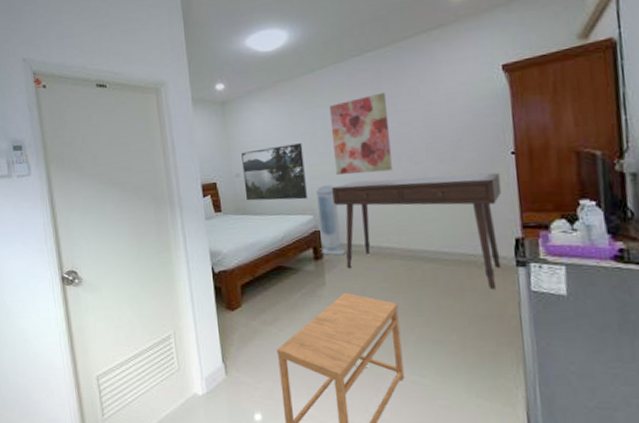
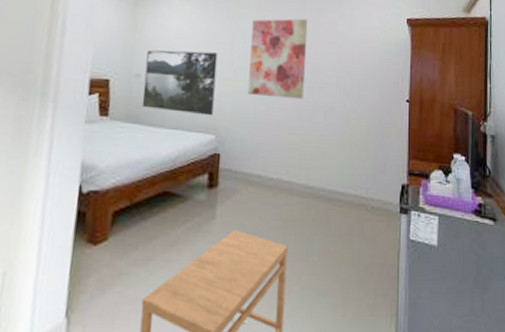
air purifier: present [316,185,347,256] -> none [217,103,245,186]
desk: present [332,172,502,289] -> none [239,104,395,236]

